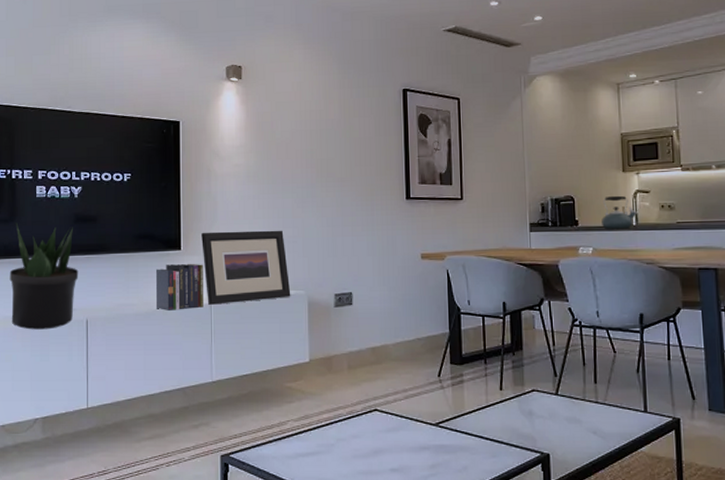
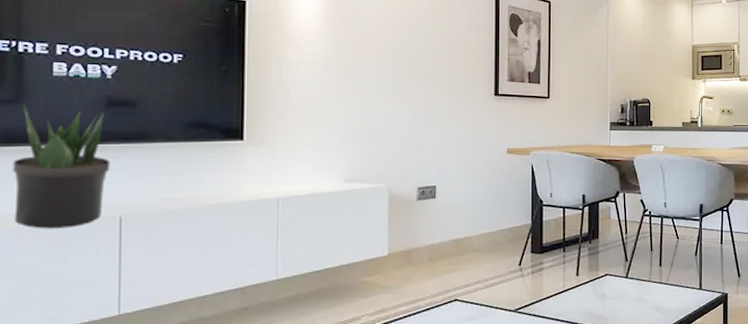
books: present [155,263,203,312] -> none [210,154,270,207]
picture frame: present [201,230,291,305] -> none [269,121,370,199]
kettle: present [602,195,637,230] -> none [673,100,702,131]

